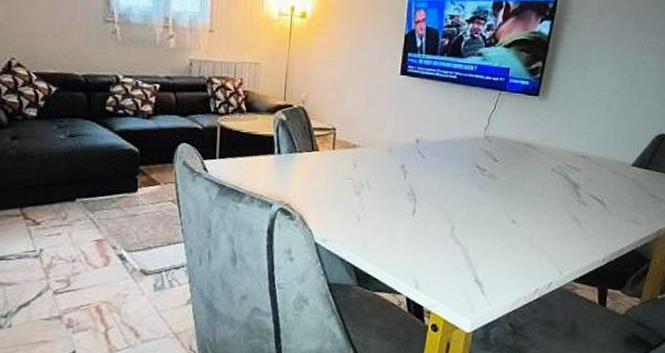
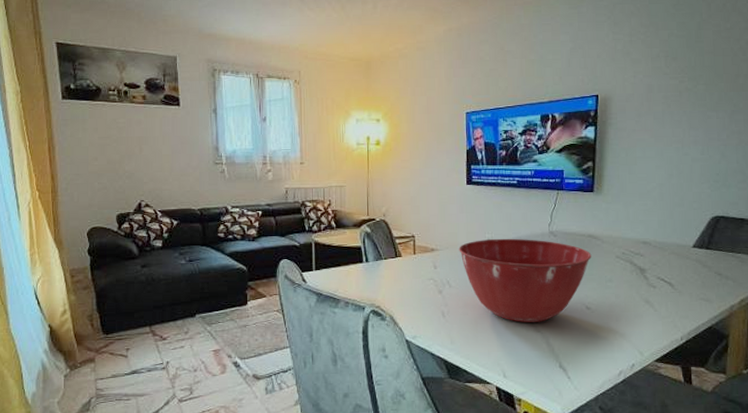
mixing bowl: none [383,139,526,233] -> present [459,238,592,322]

